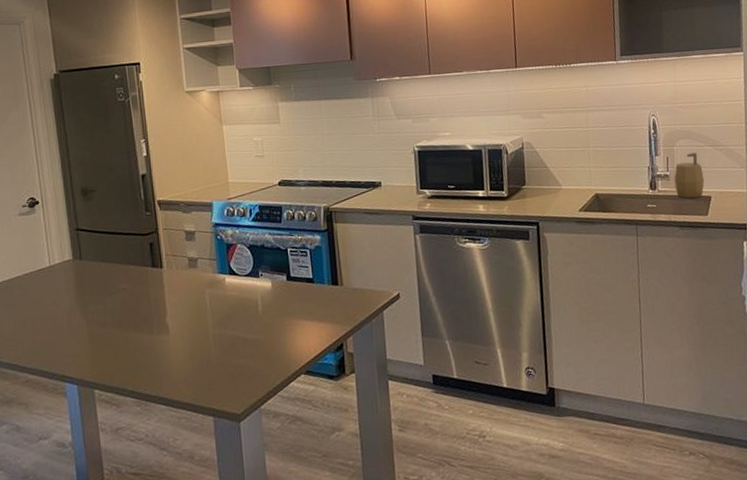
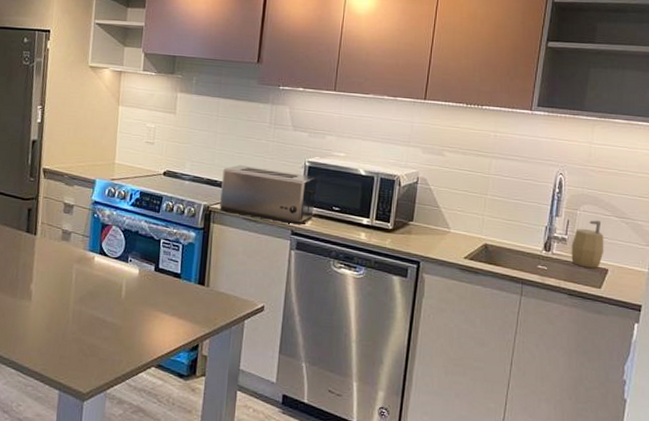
toaster: none [336,159,431,210] -> present [220,164,317,225]

